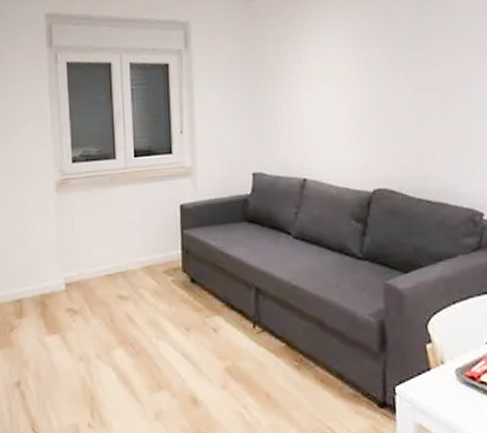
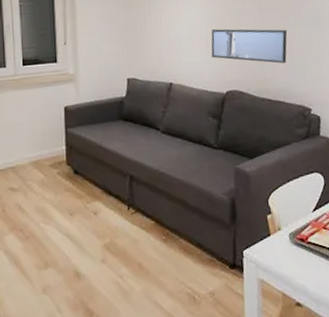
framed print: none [354,114,451,156] -> present [211,29,288,64]

